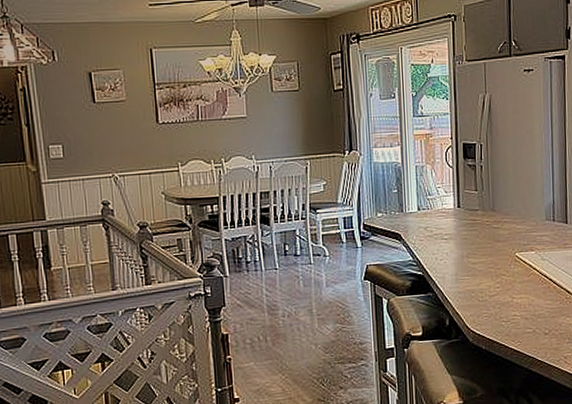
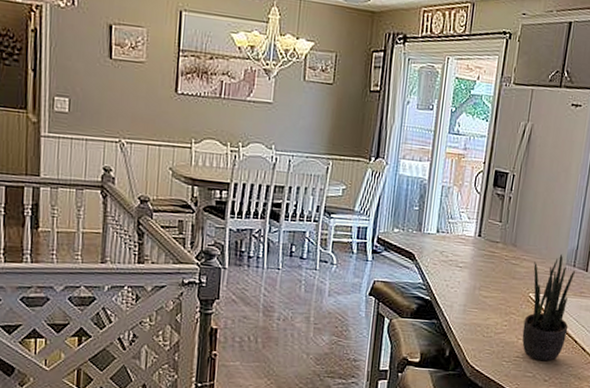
potted plant: none [515,211,559,316] -> present [522,253,575,362]

